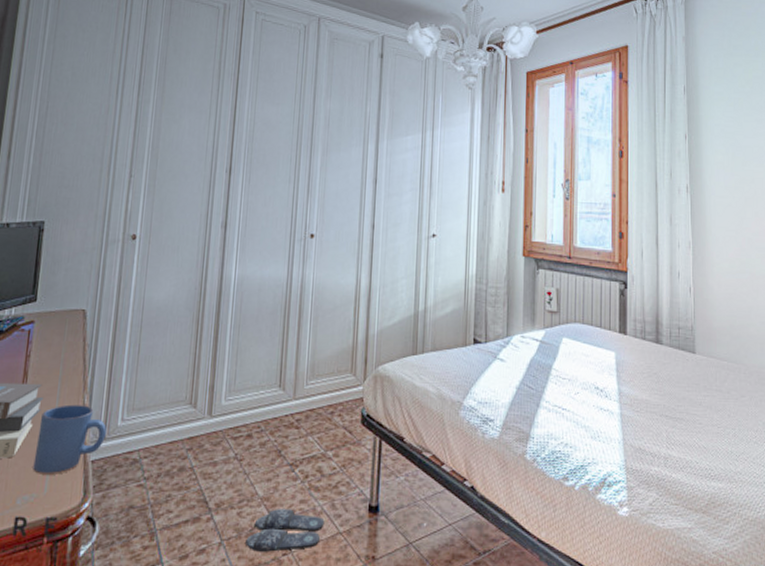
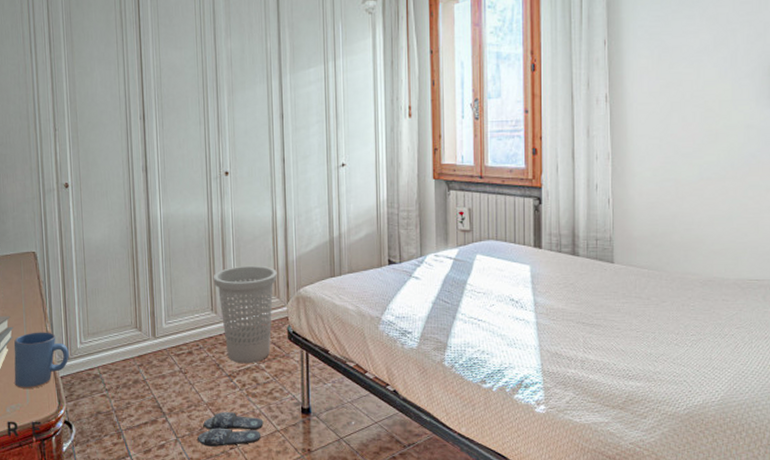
laundry basket: none [284,337,356,451] -> present [213,265,277,364]

